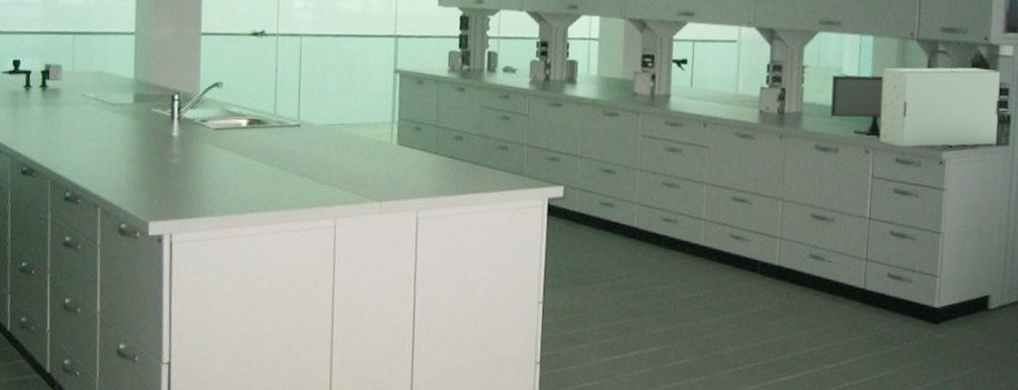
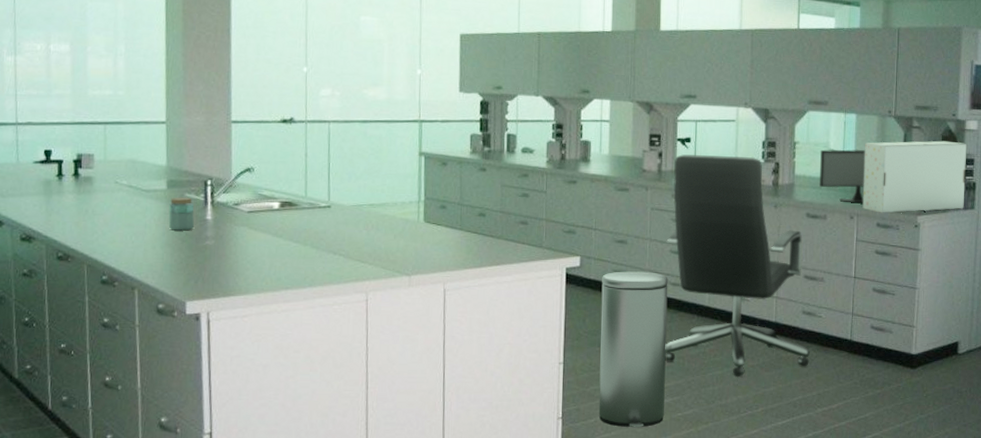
peanut butter: none [134,111,161,148] -> present [168,197,195,231]
pedal bin: none [580,203,660,378] -> present [598,271,668,428]
office chair: none [654,77,817,325] -> present [665,154,810,376]

